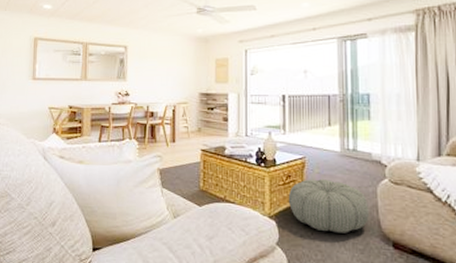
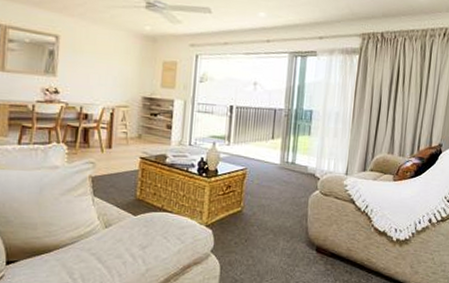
pouf: present [288,179,369,233] -> none [226,189,300,240]

